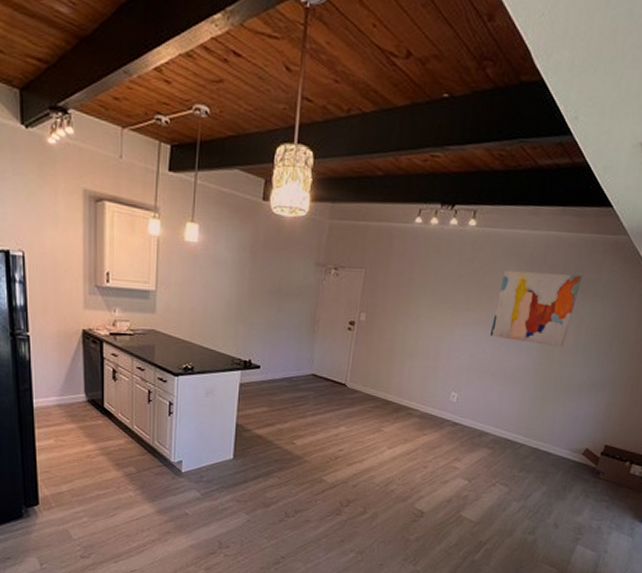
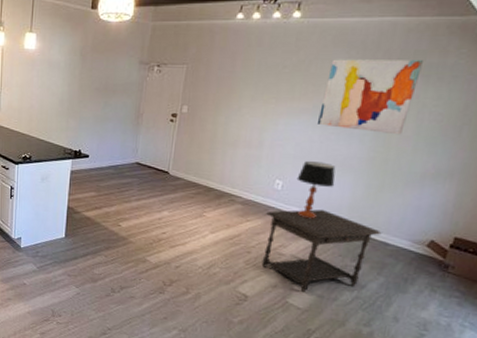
side table: none [437,421,545,505] -> present [261,209,382,292]
table lamp: none [471,373,506,431] -> present [296,161,336,219]

